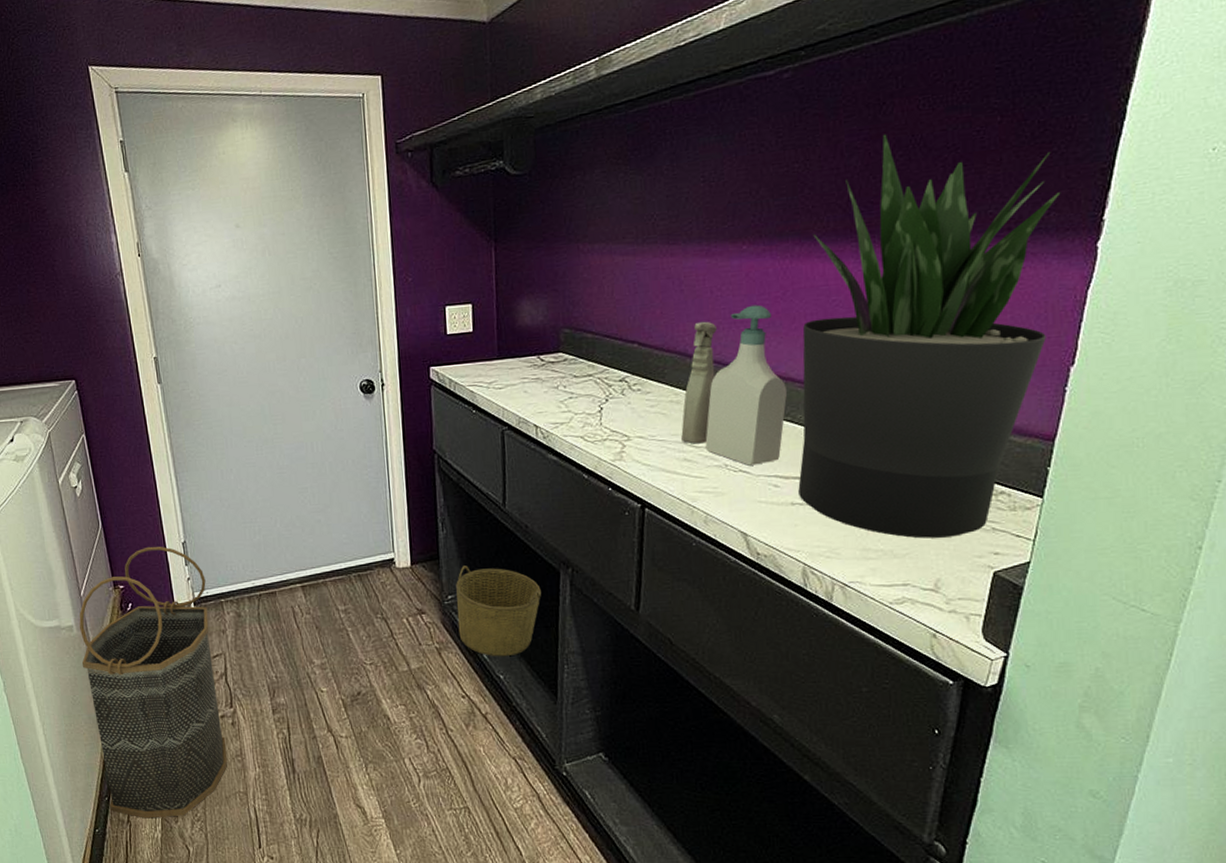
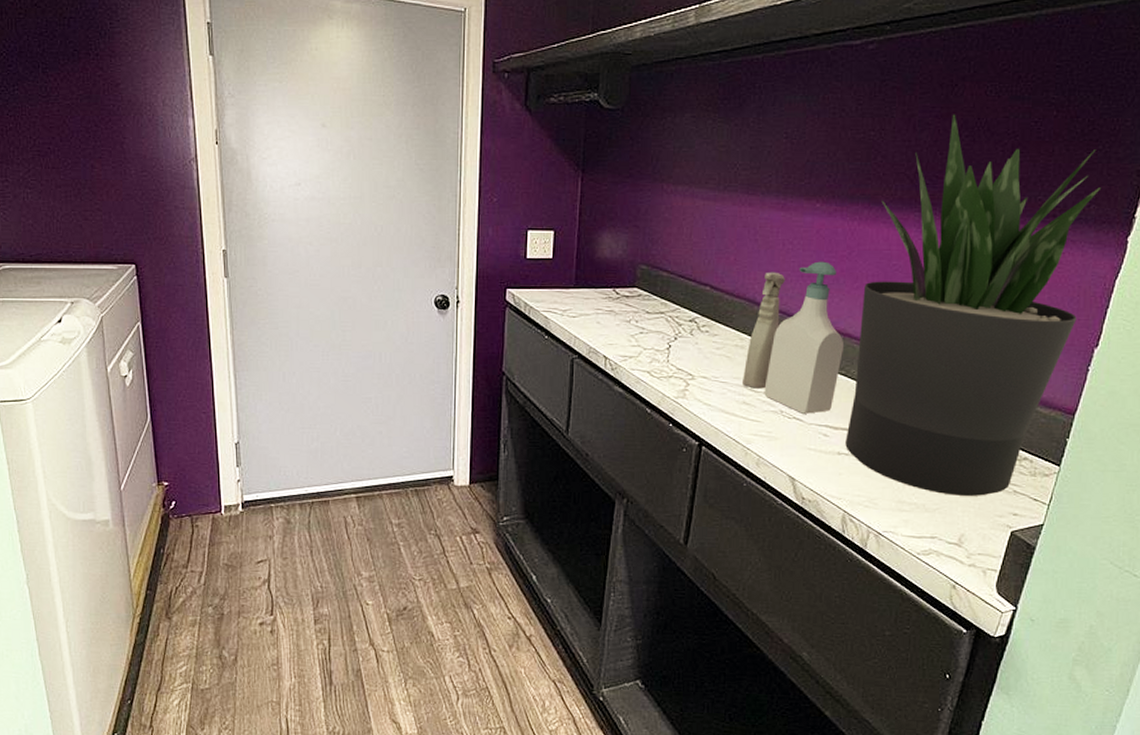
basket: present [79,546,227,819] -> none [116,444,263,725]
basket: present [456,565,541,657] -> none [511,488,595,581]

